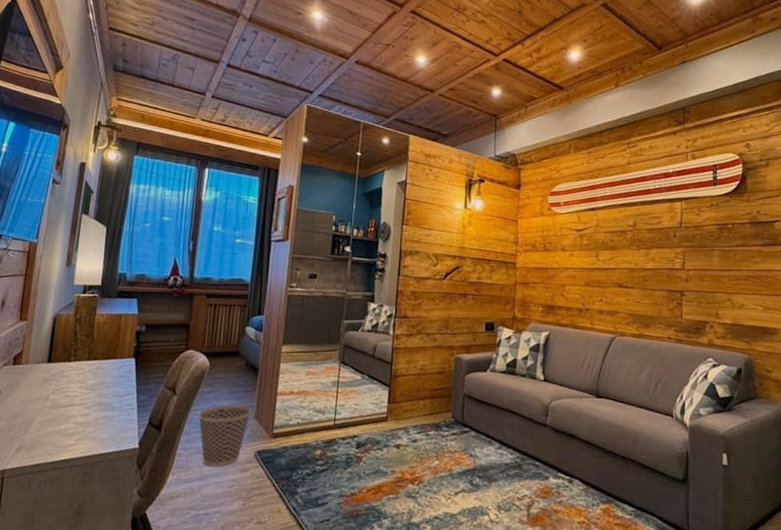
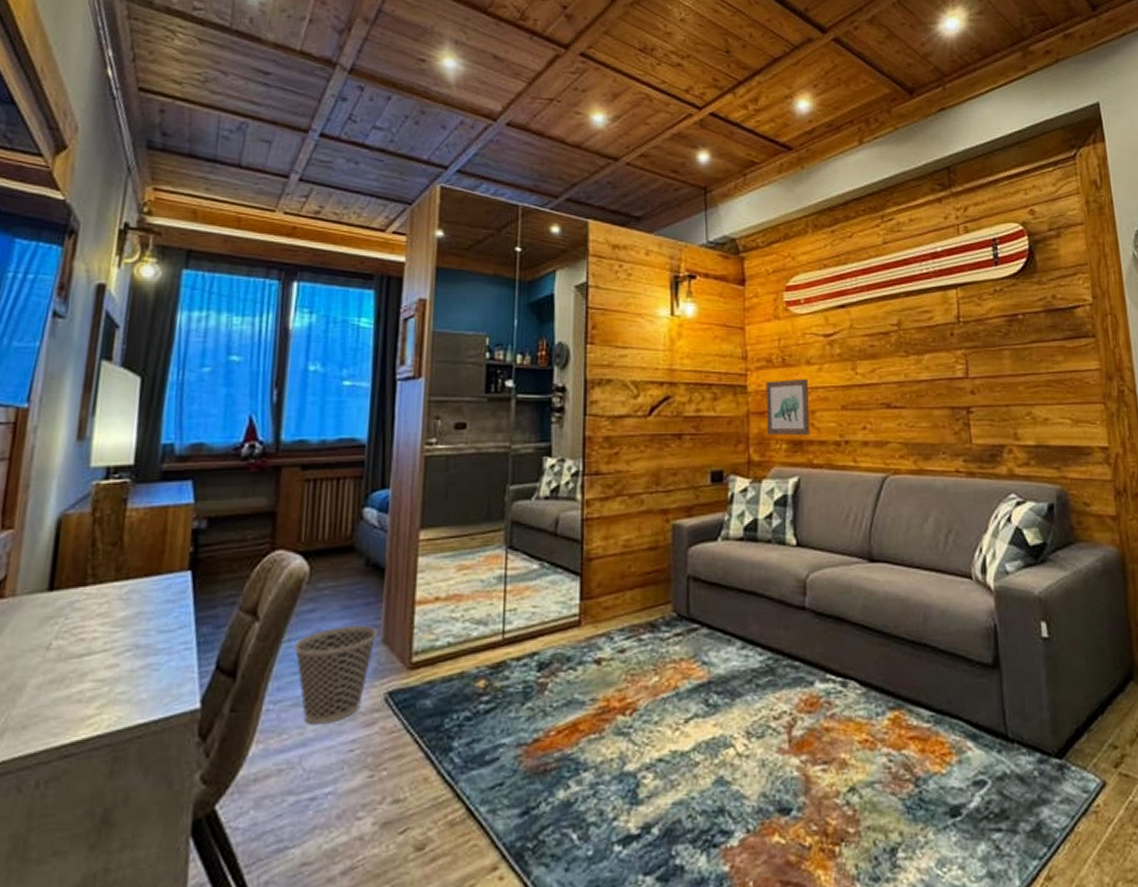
wall art: none [528,260,562,302] -> present [766,378,810,435]

